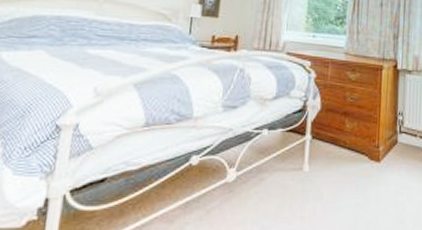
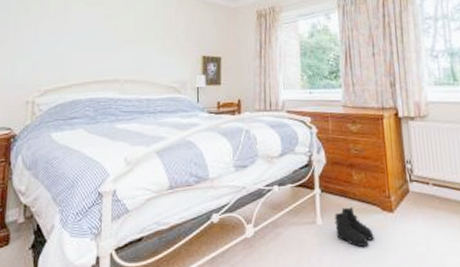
boots: none [321,155,359,195] -> present [334,207,374,247]

